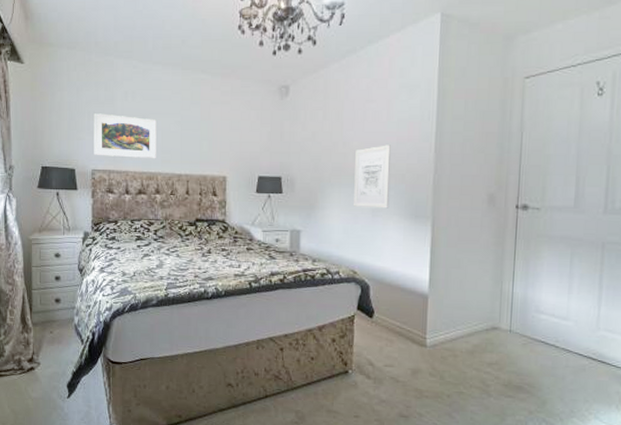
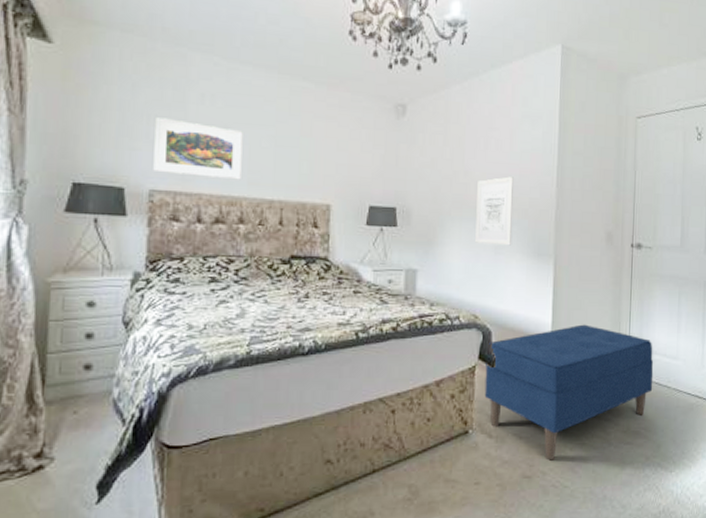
bench: none [363,282,540,404] -> present [484,324,654,461]

